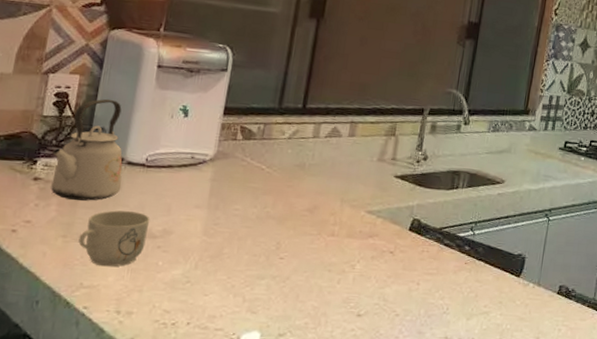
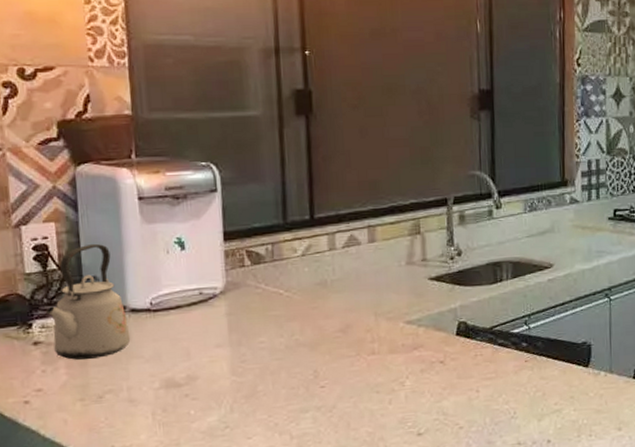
mug: present [78,210,150,267] -> none [98,361,171,425]

